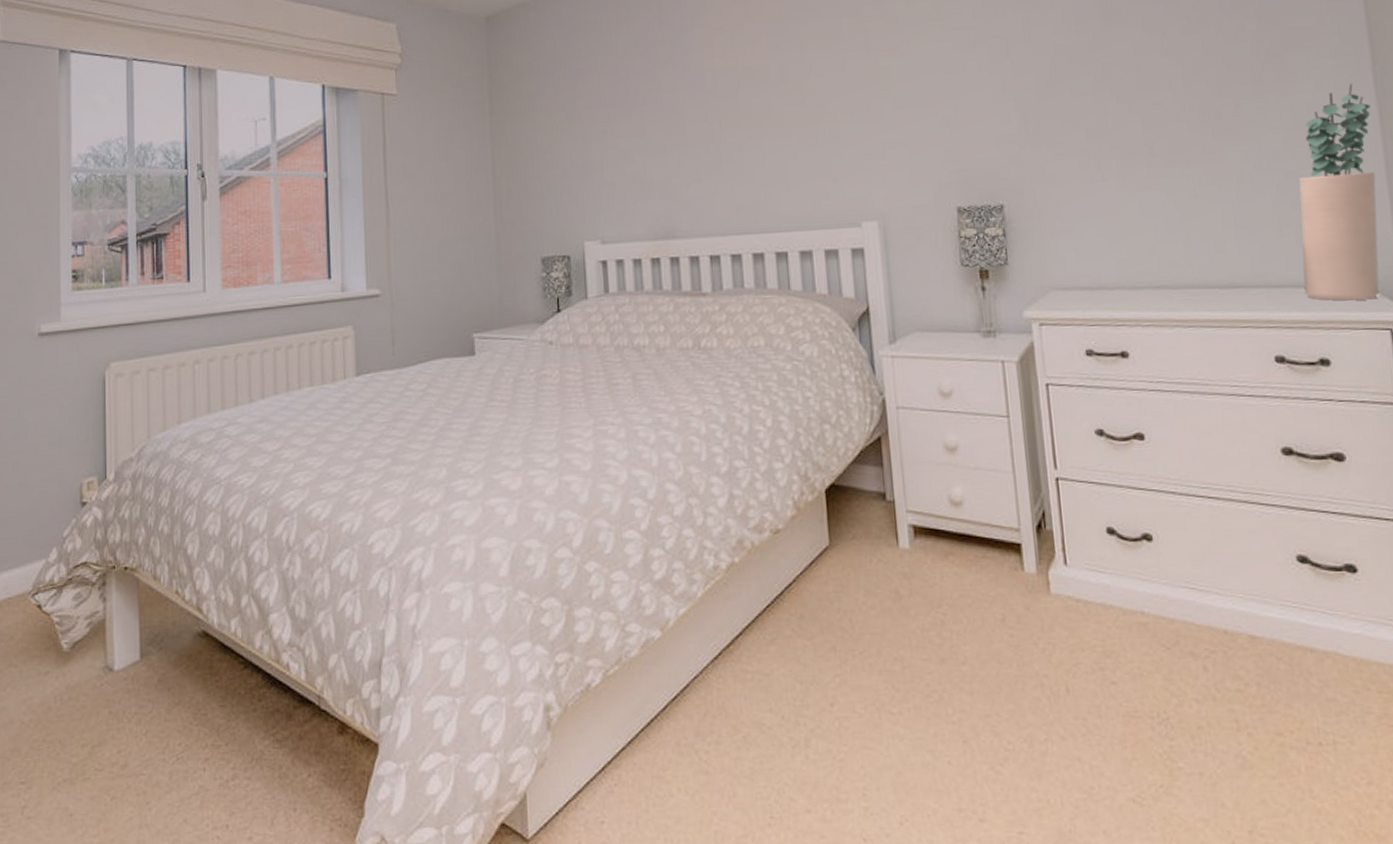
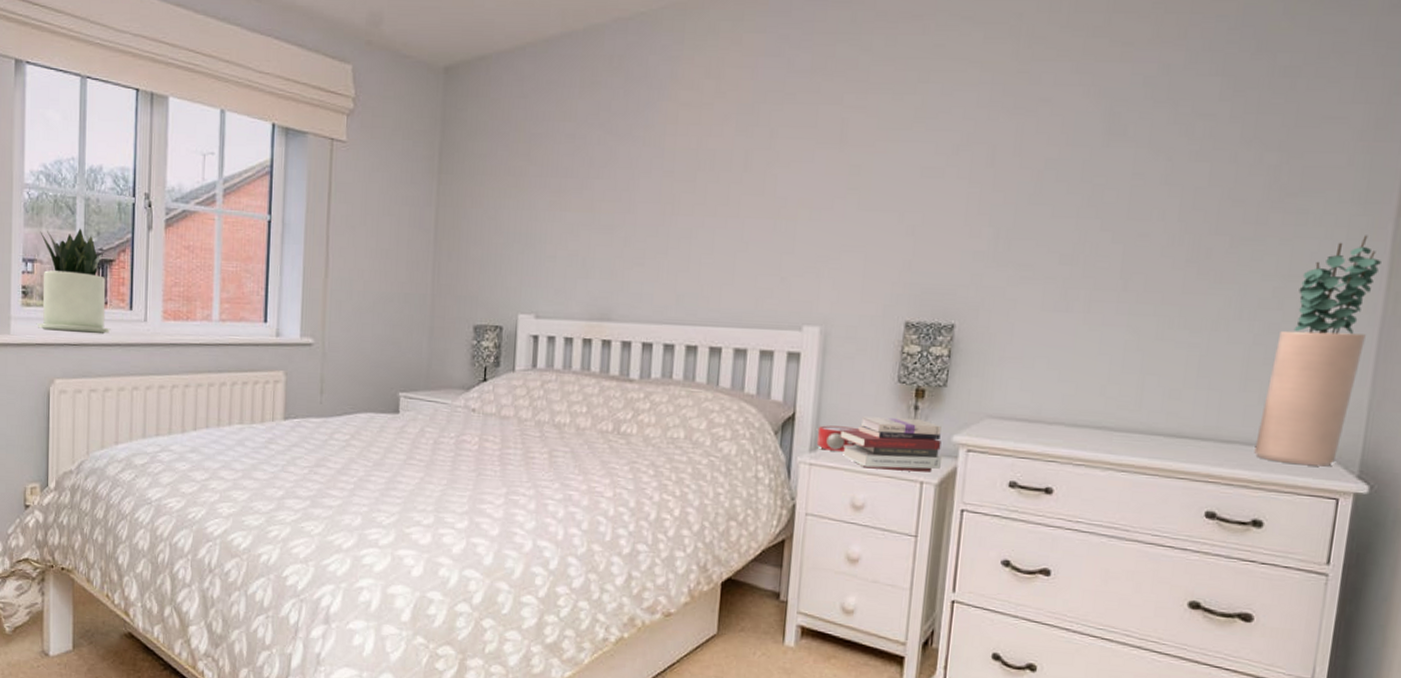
planter: none [88,205,168,314] -> present [36,228,111,335]
alarm clock: none [890,314,934,341] -> present [815,425,860,451]
books: none [914,300,1019,354] -> present [838,416,943,473]

